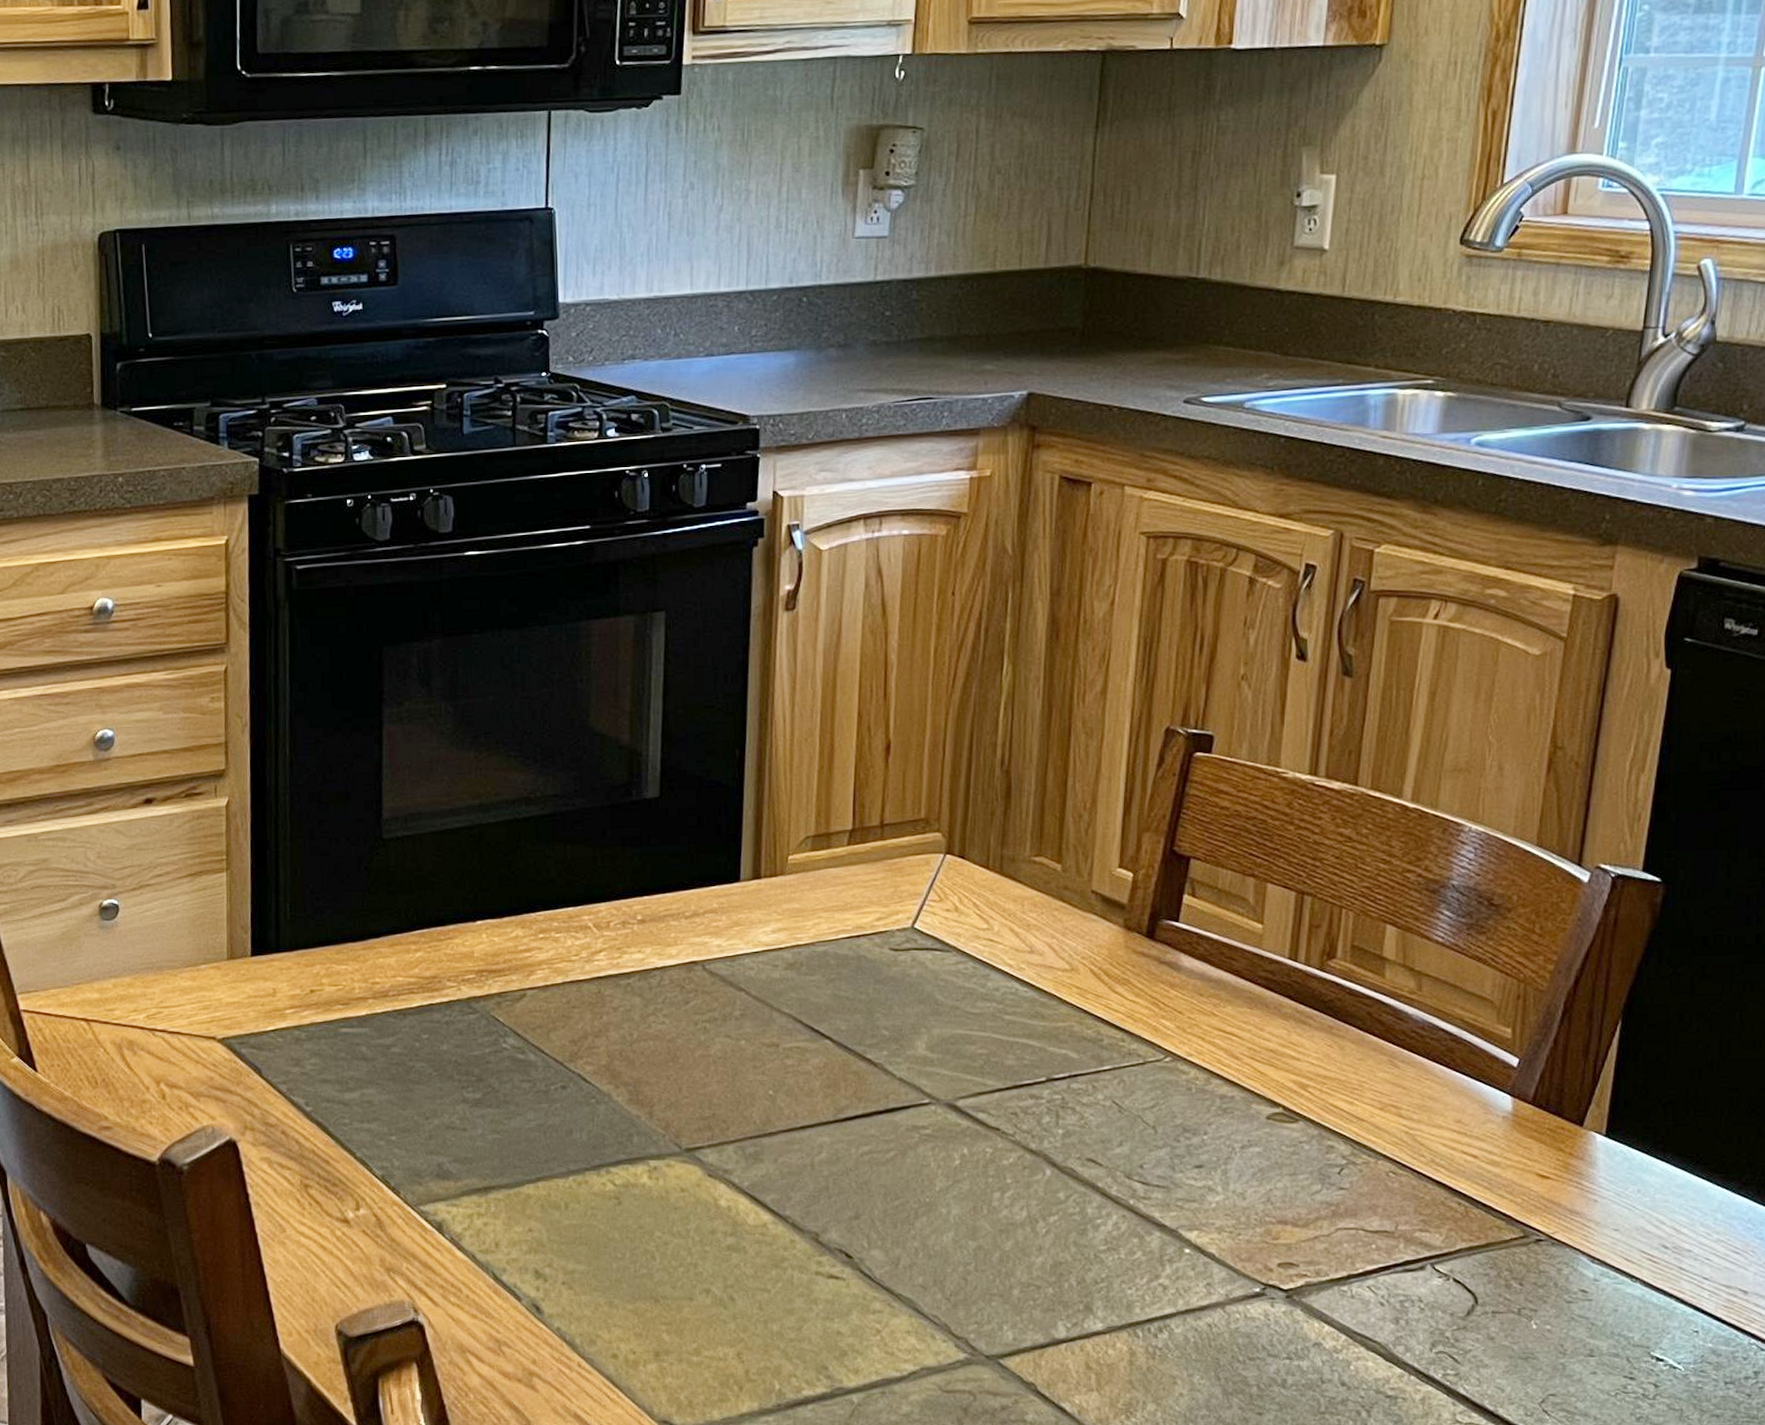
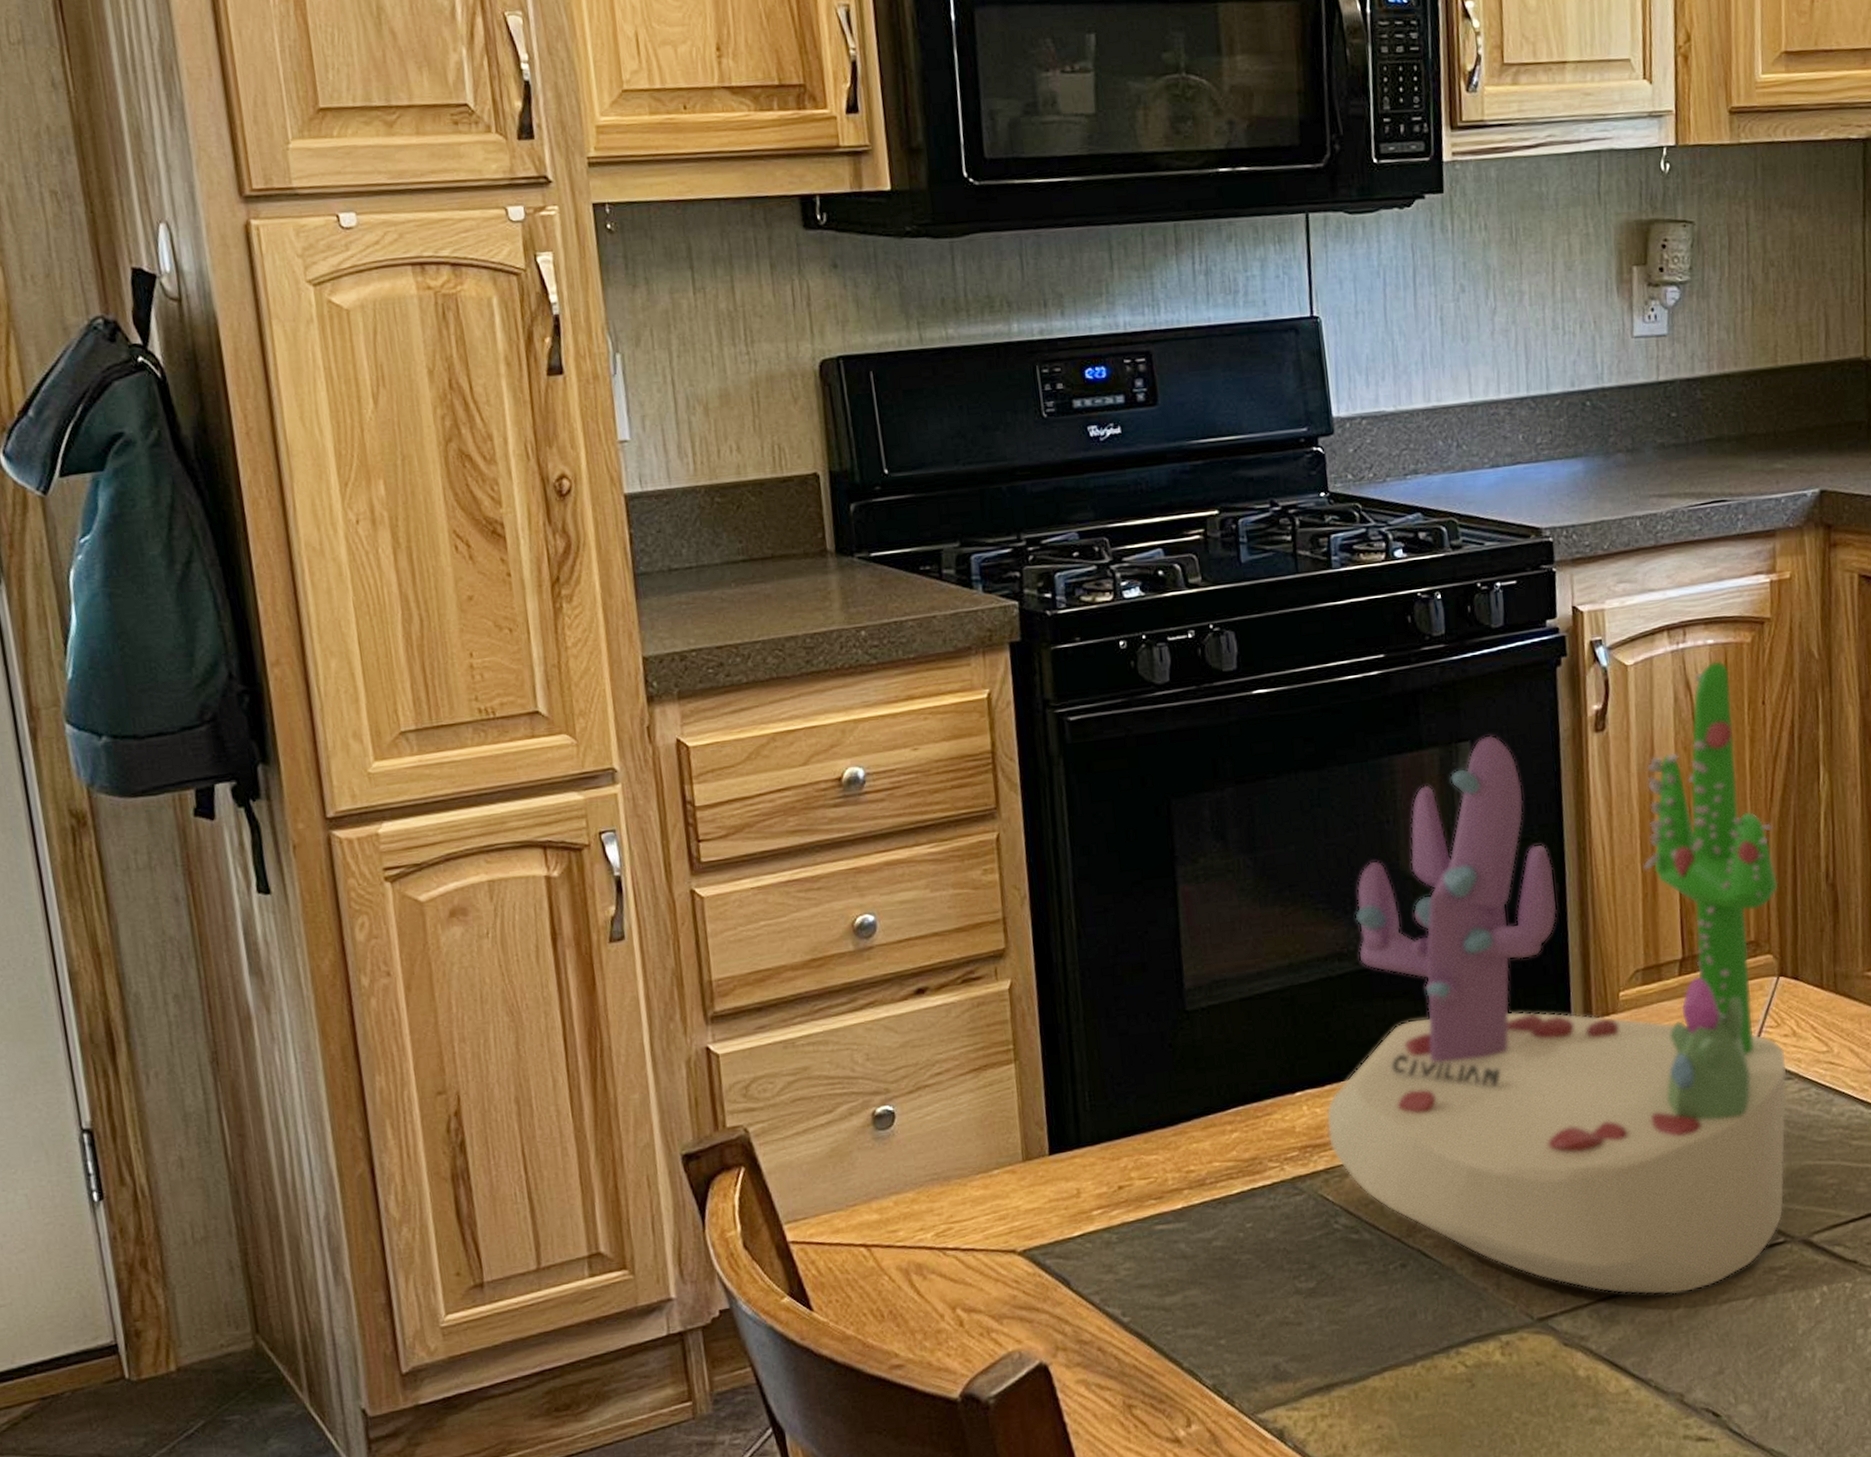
succulent planter: none [502,550,953,1141] -> present [1326,660,1788,1295]

